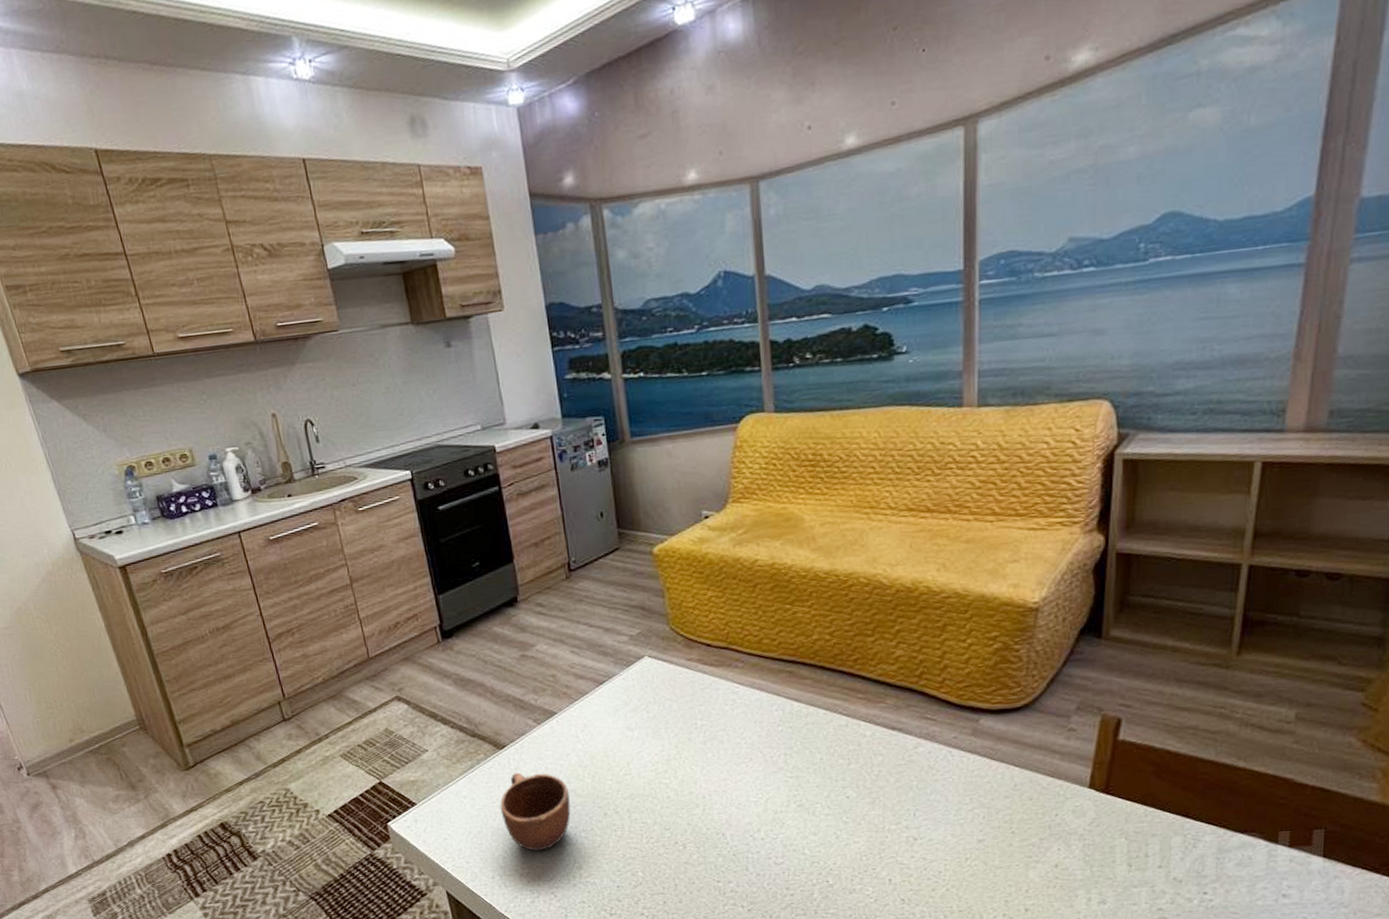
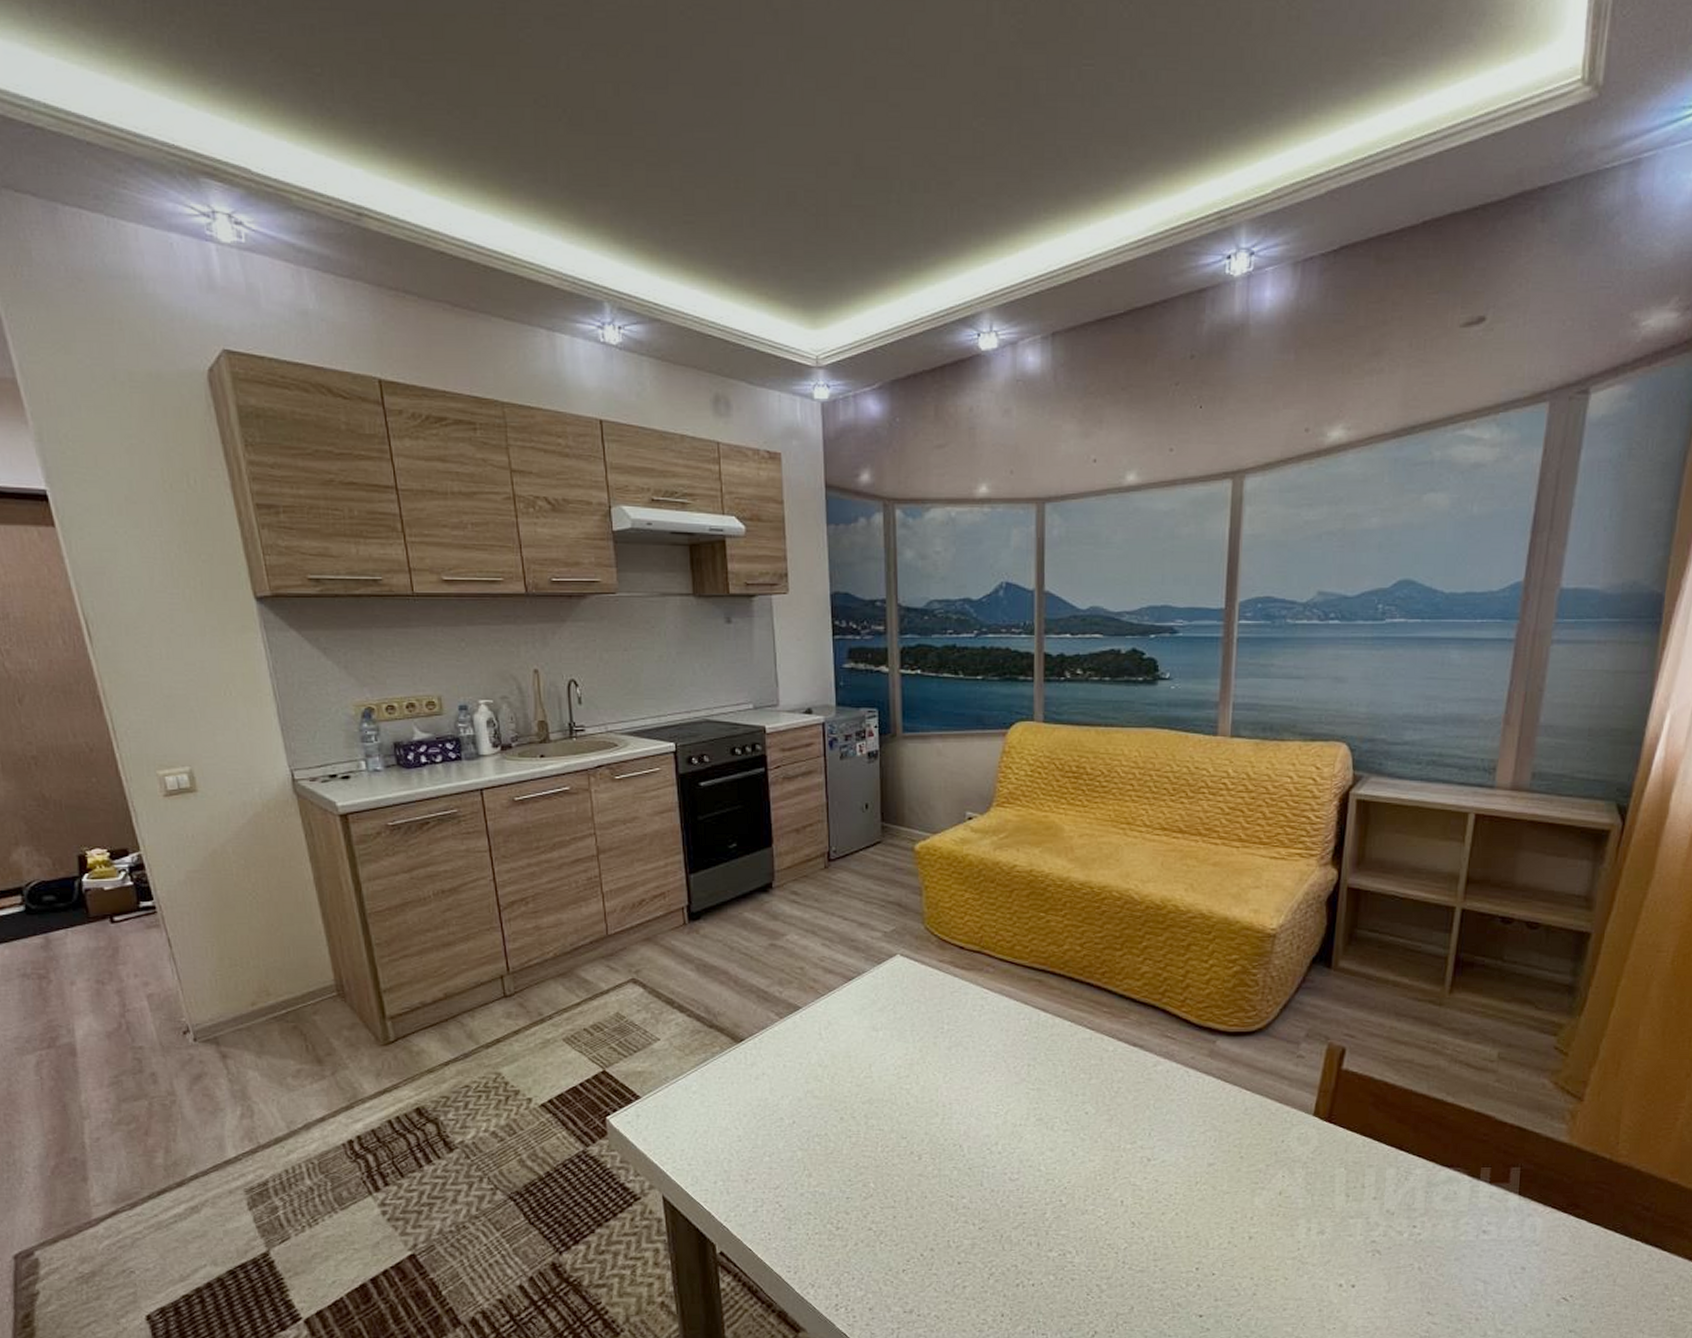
mug: present [500,772,571,851] -> none [731,1068,805,1155]

